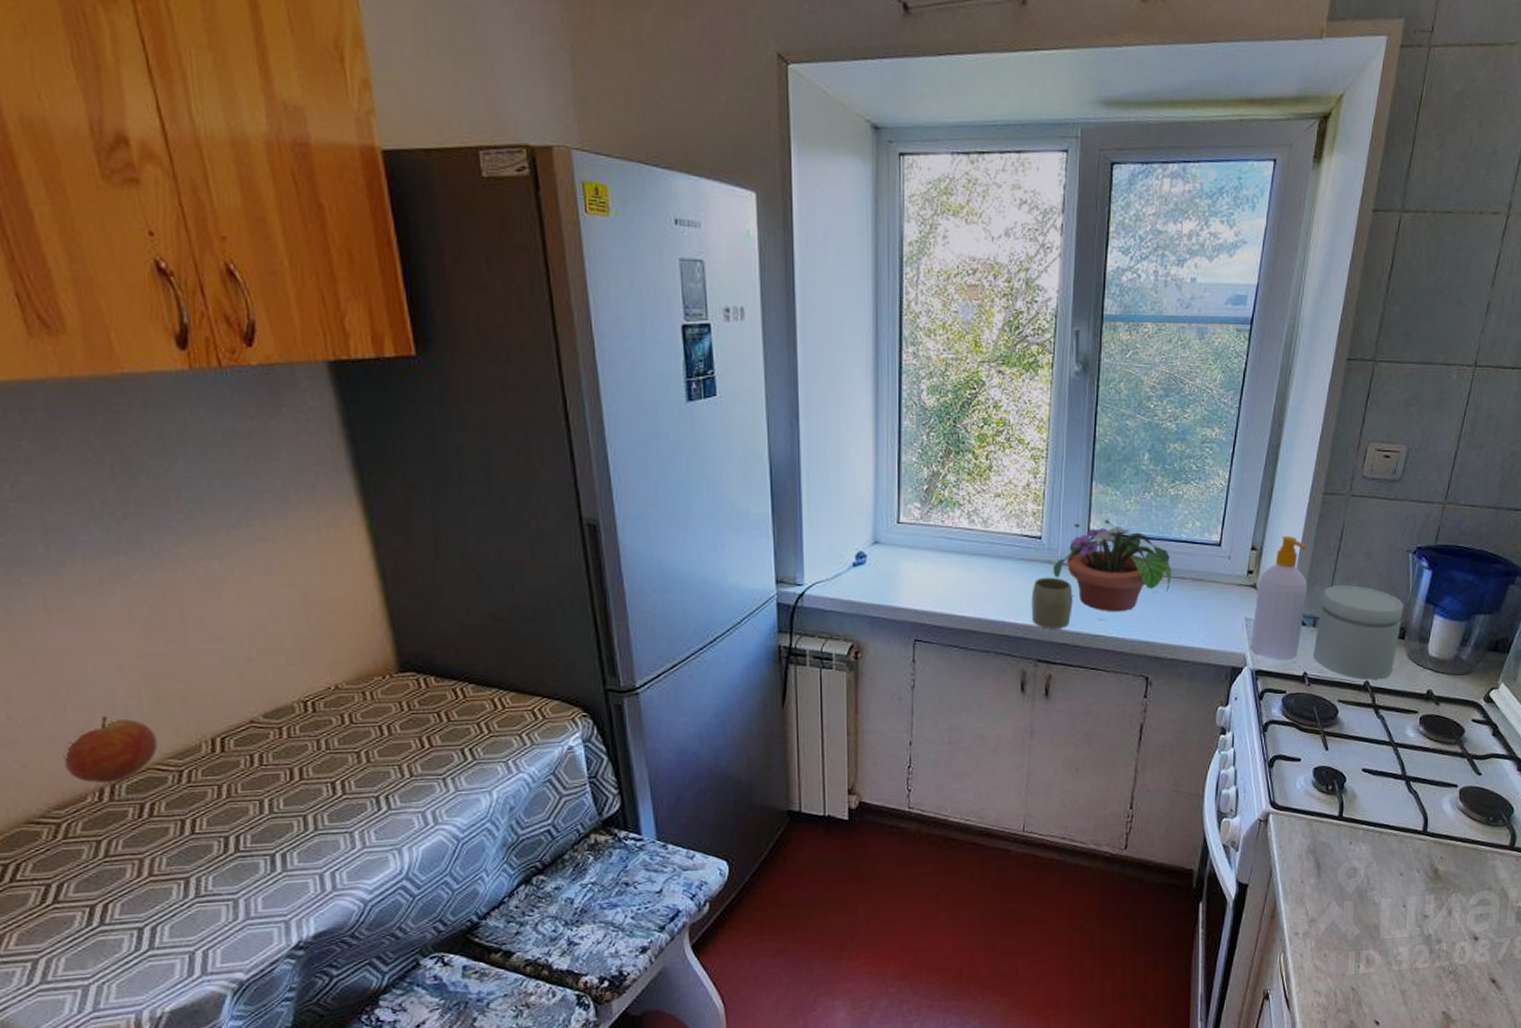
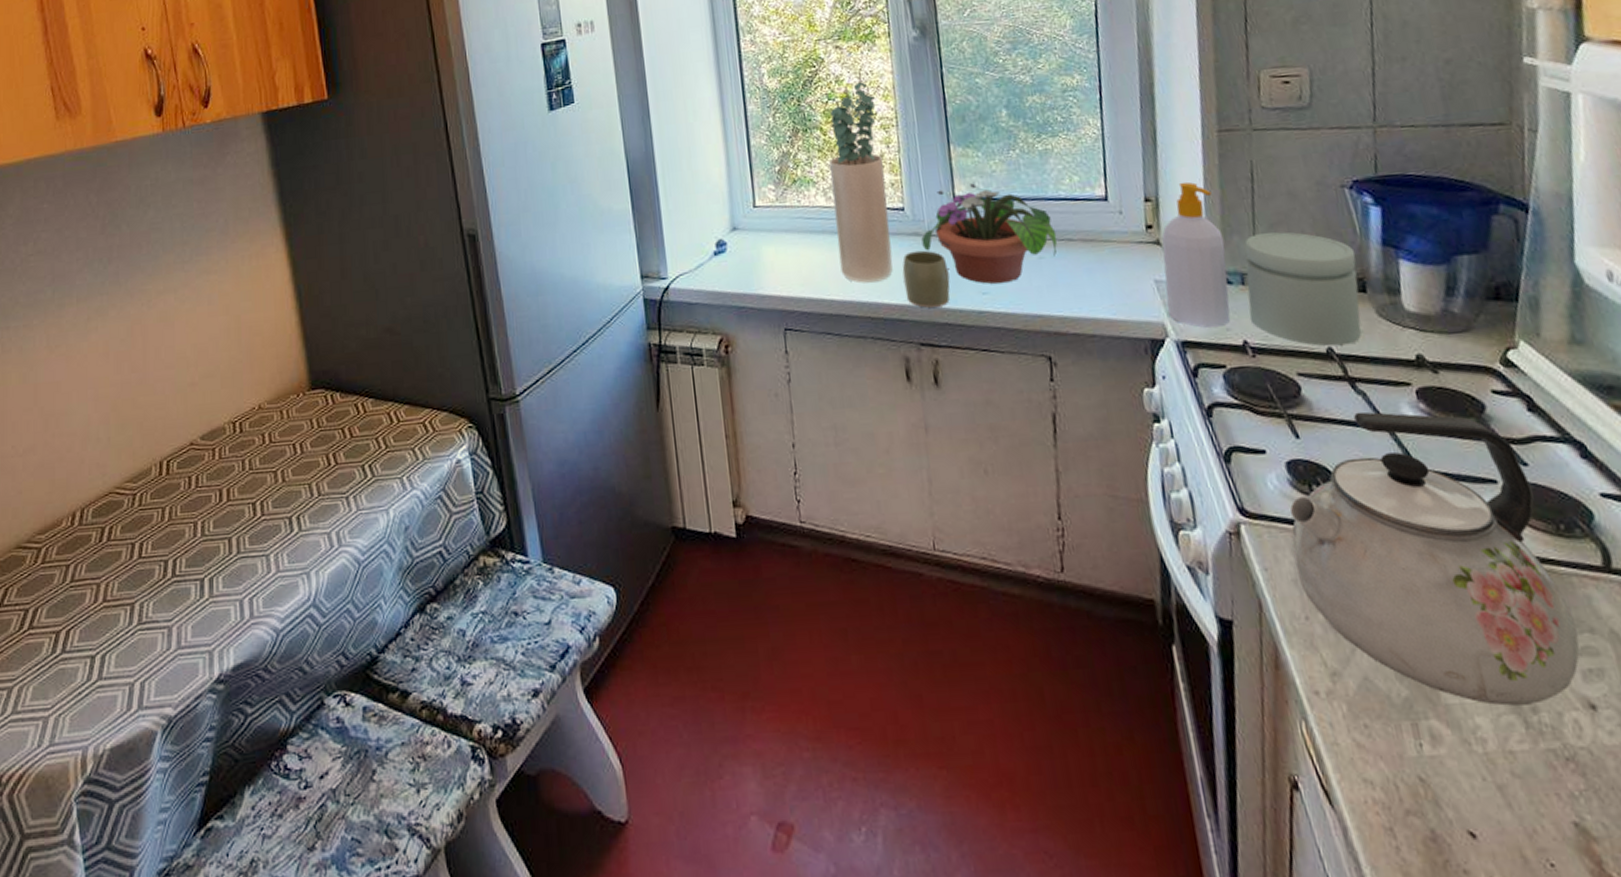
fruit: present [63,716,158,784] -> none [48,442,119,508]
vase: none [975,400,1029,603] -> present [829,72,893,284]
kettle: none [1302,731,1481,939] -> present [1290,411,1580,706]

